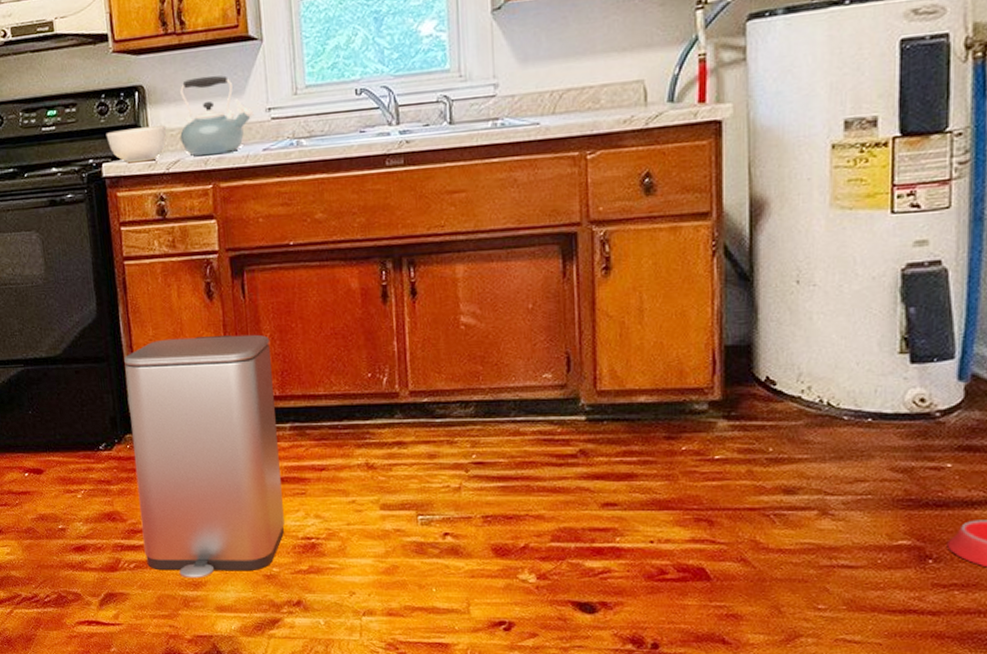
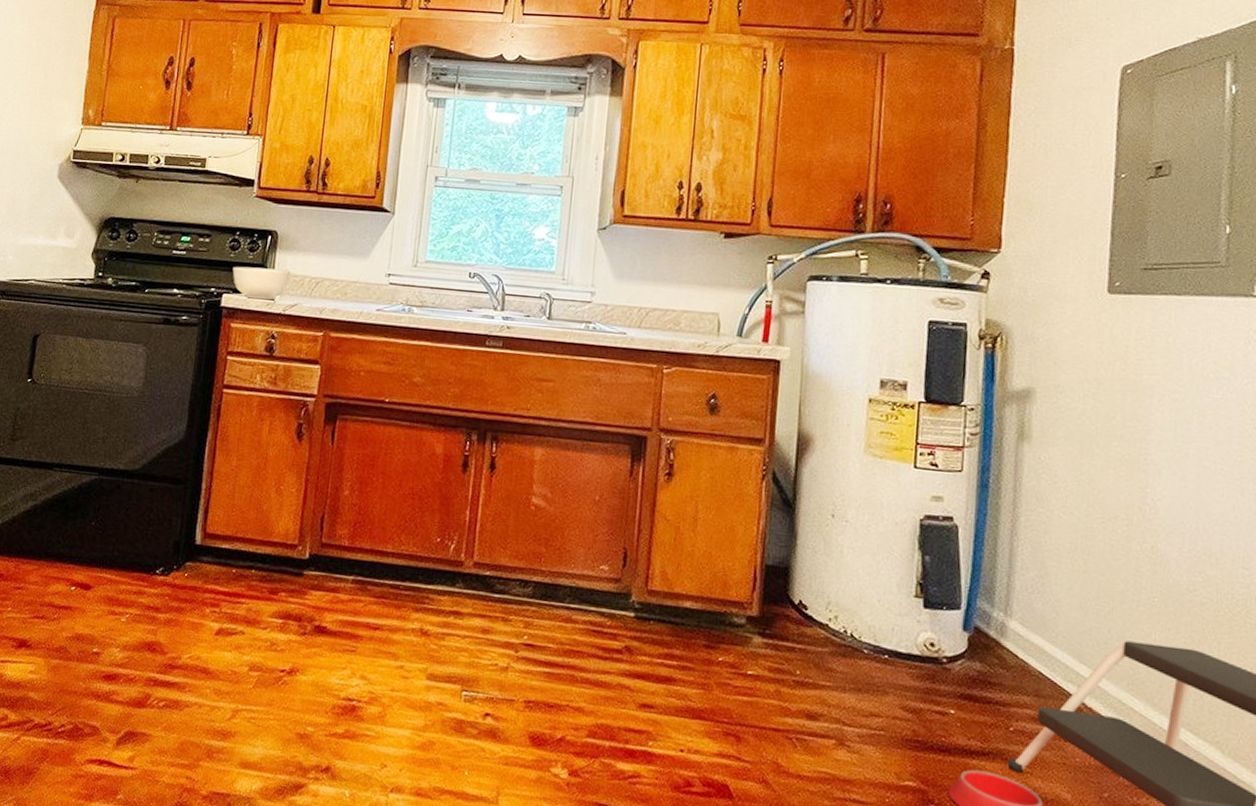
pedal bin: present [124,334,285,579] -> none [177,471,350,729]
kettle: present [180,75,254,157] -> none [301,234,374,307]

